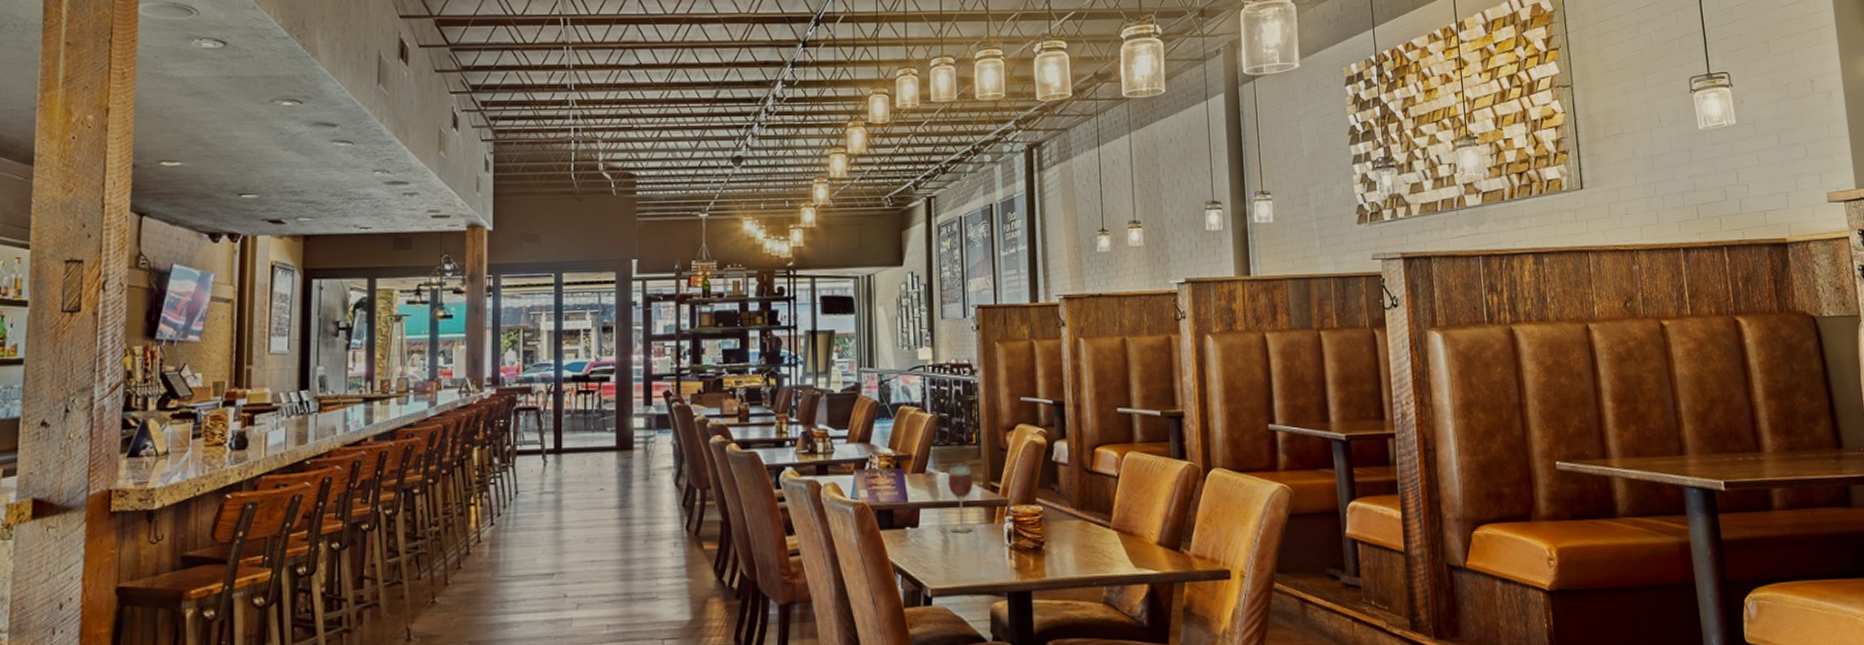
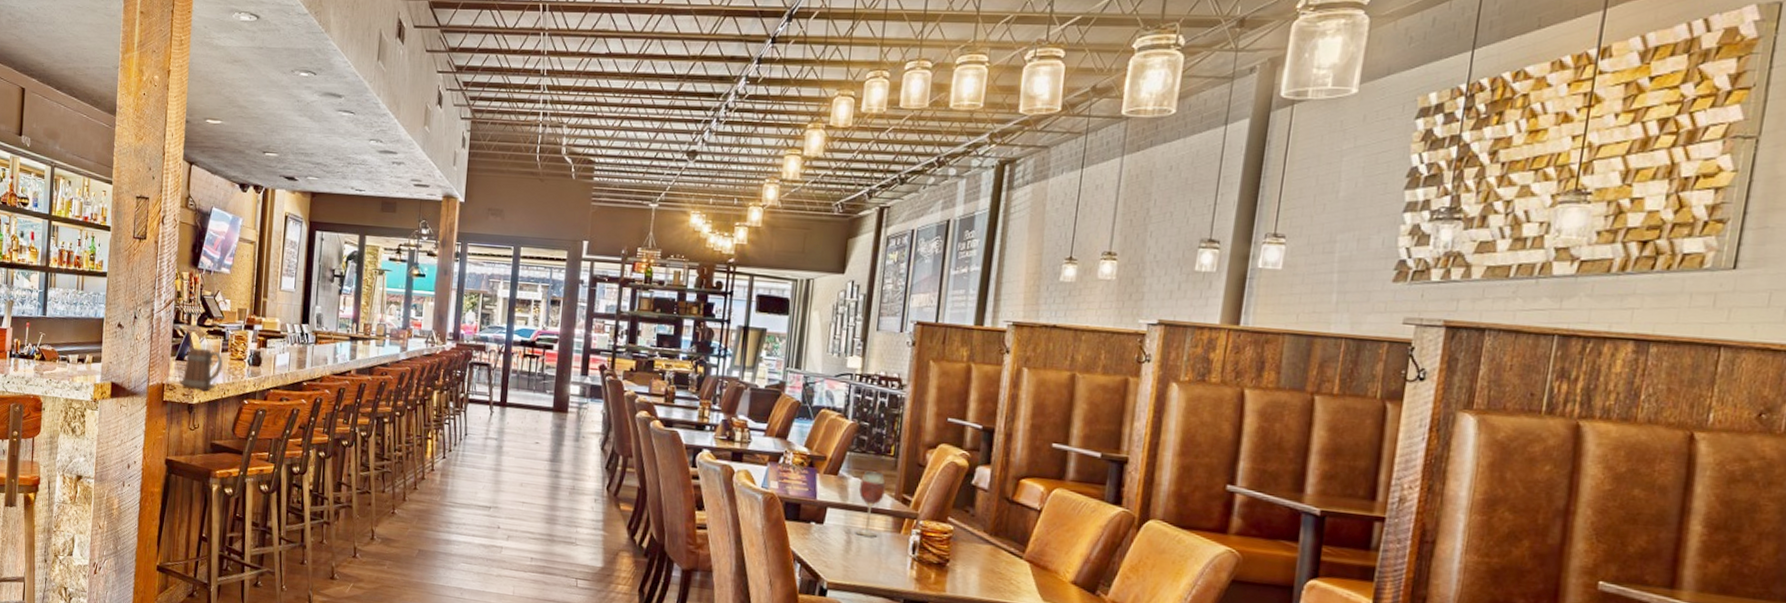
beer mug: none [136,437,194,493] -> present [181,347,223,391]

